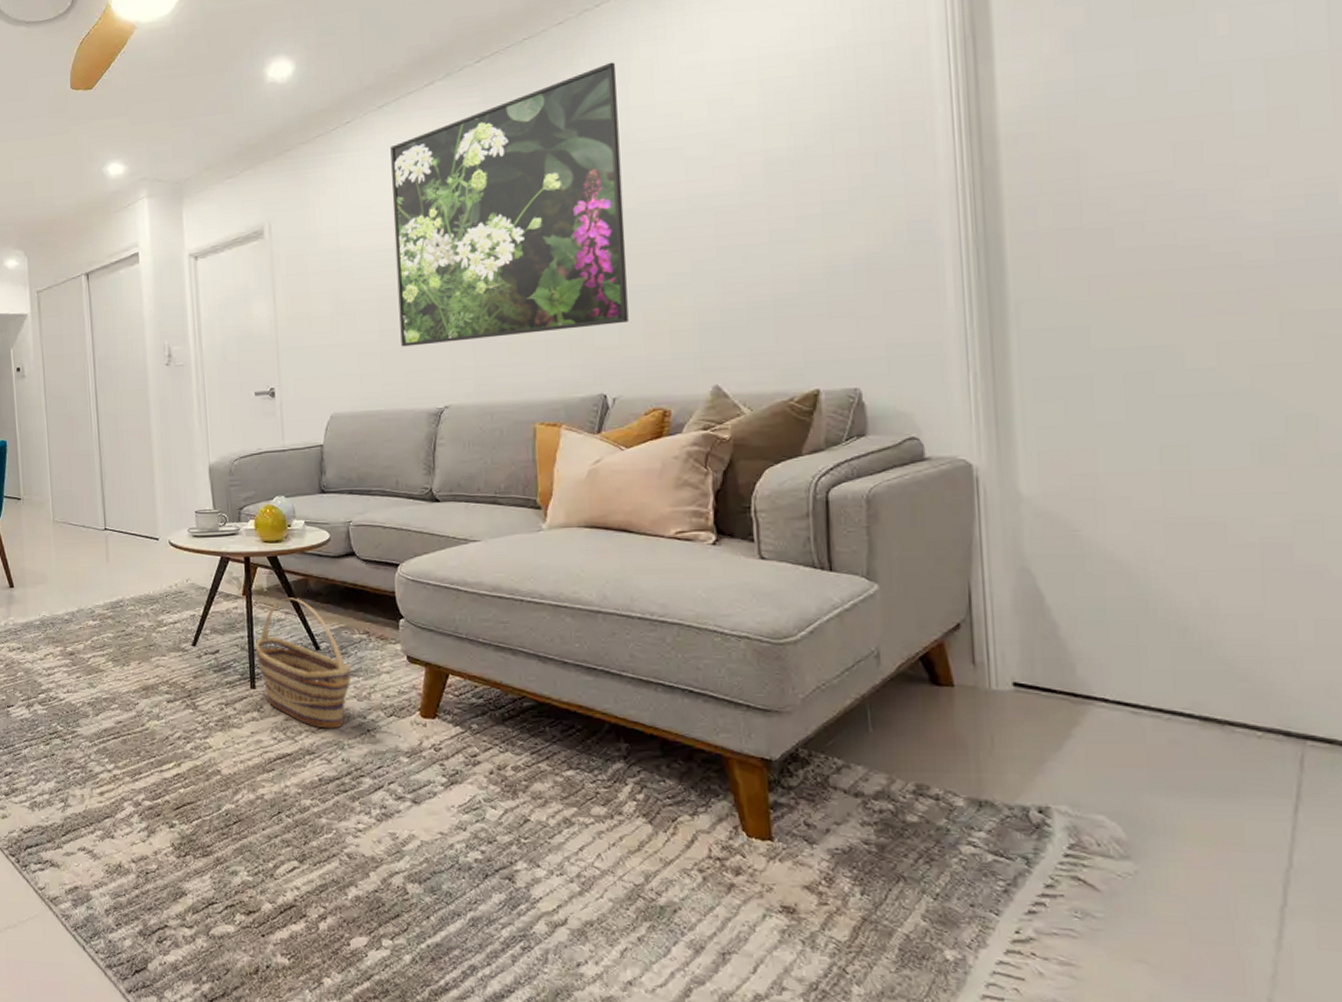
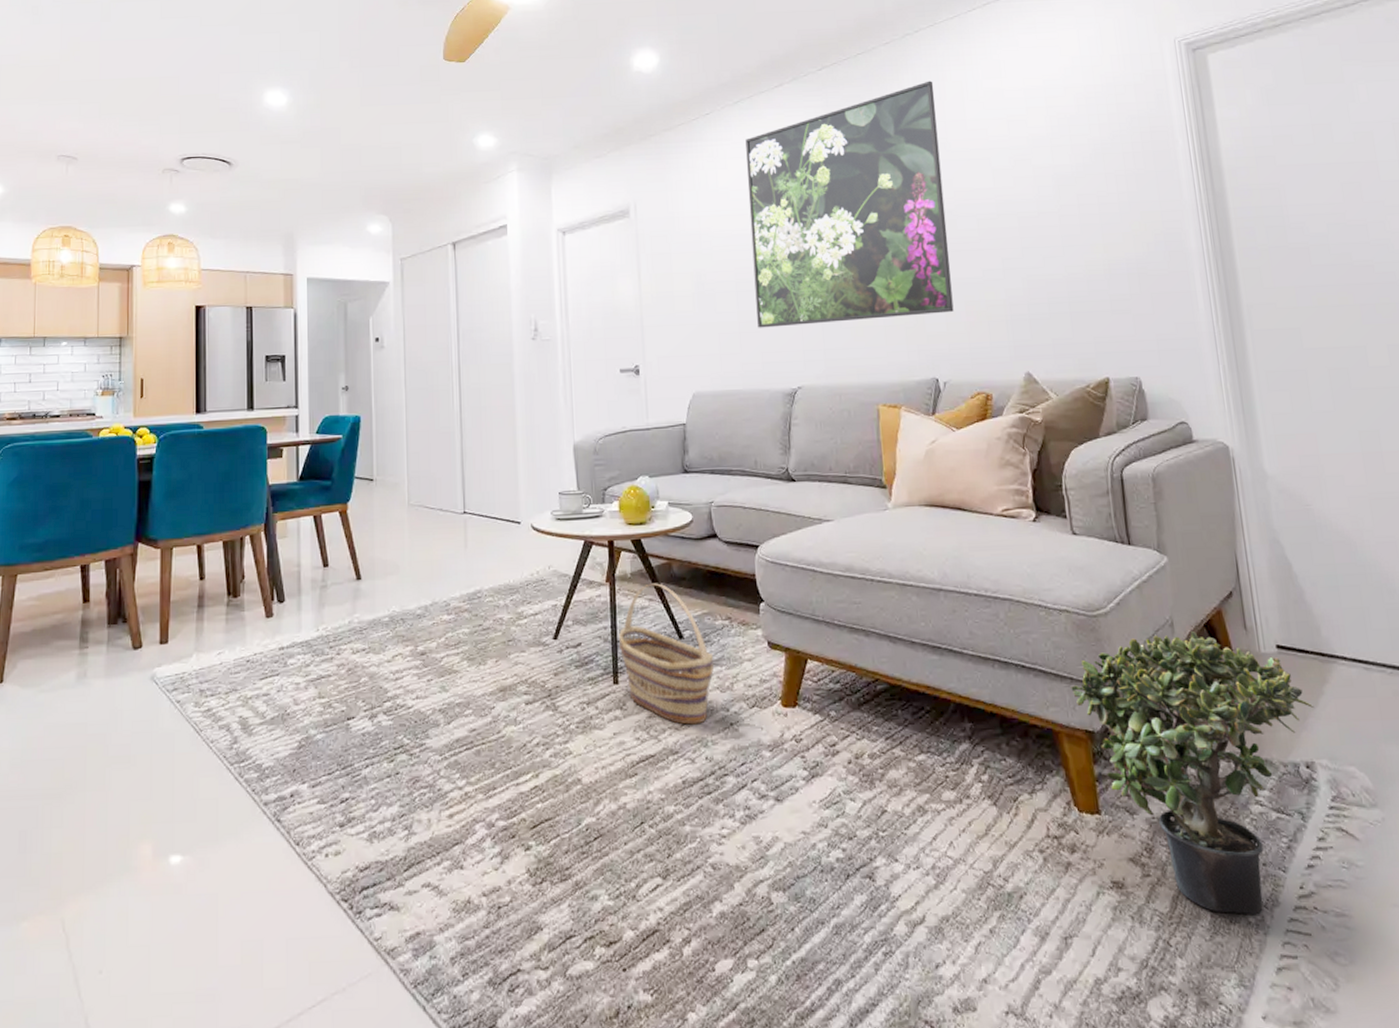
potted plant: none [747,663,1057,954] -> present [1071,630,1314,915]

